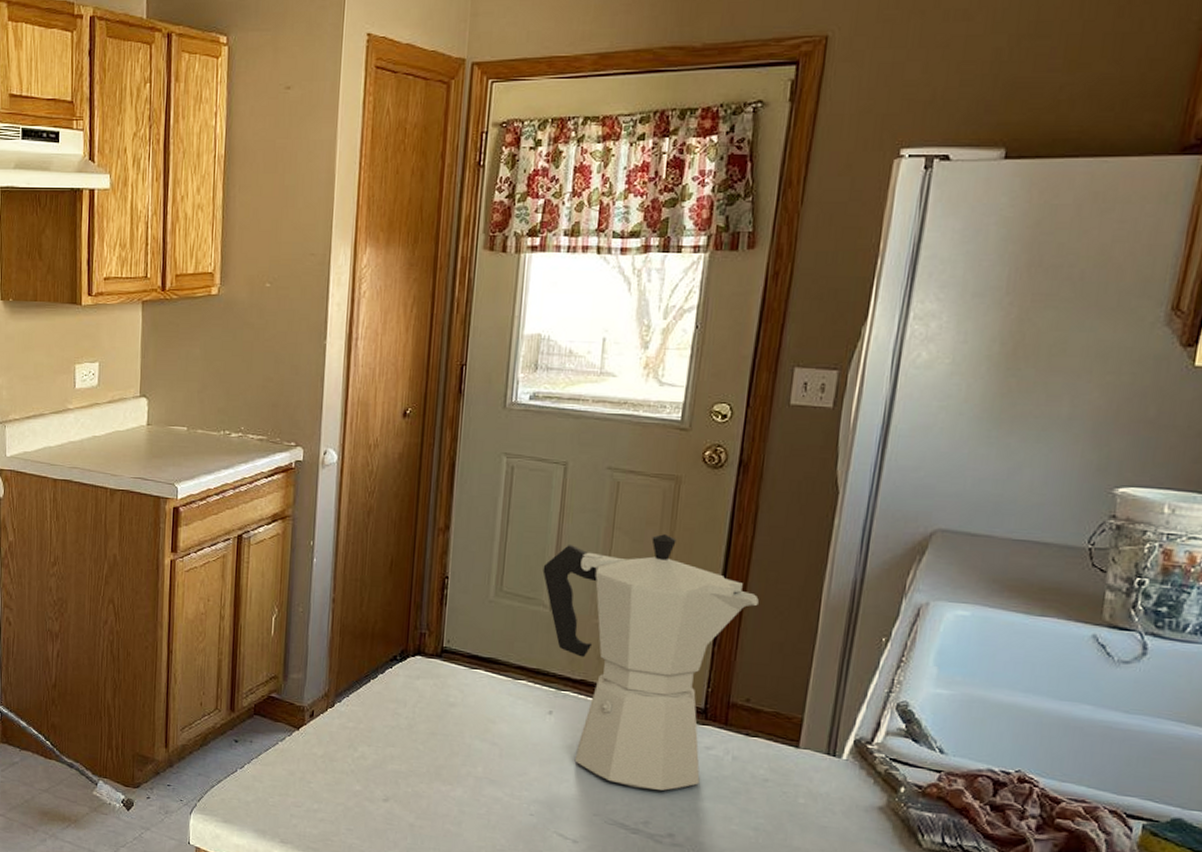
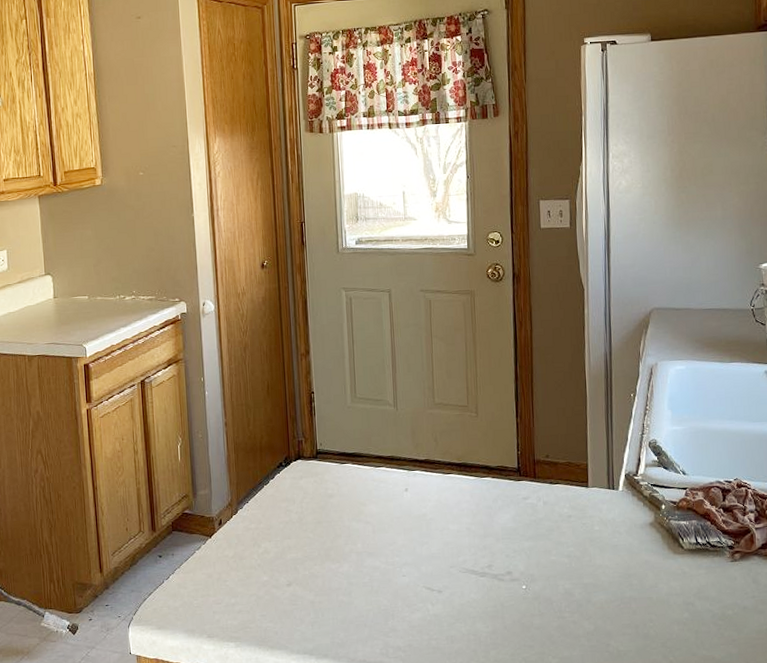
moka pot: present [542,534,759,791] -> none [384,336,543,539]

